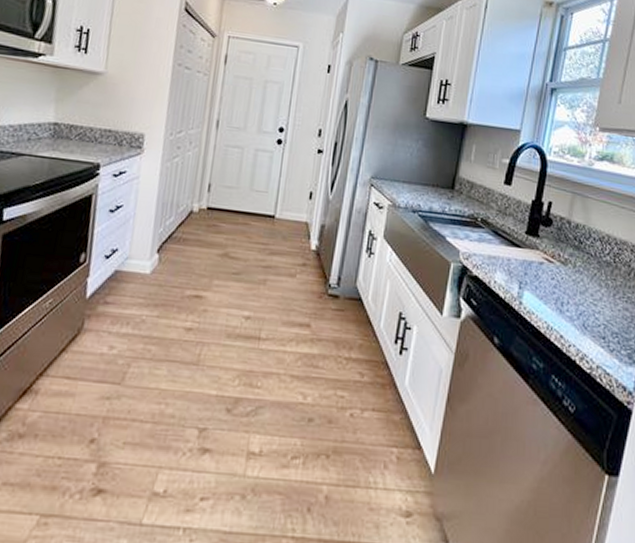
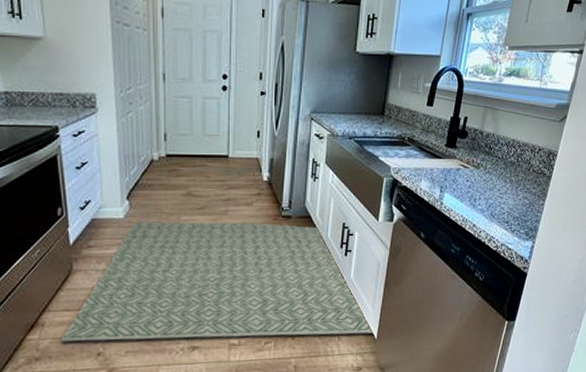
rug: none [52,279,429,465] -> present [61,221,373,342]

